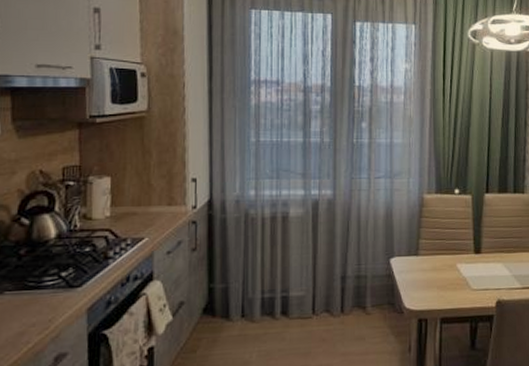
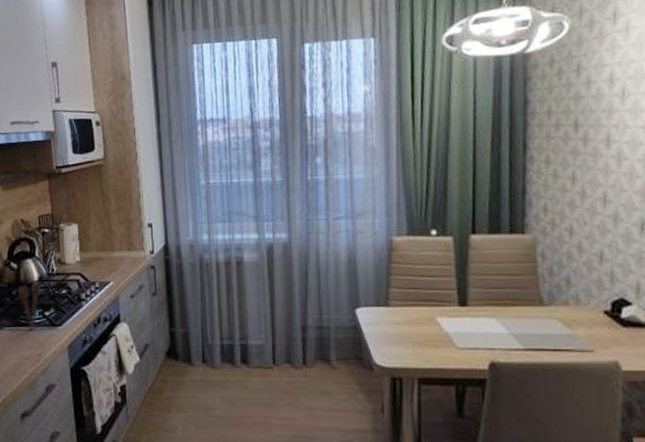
utensil holder: none [27,239,58,294] -> present [17,282,40,331]

